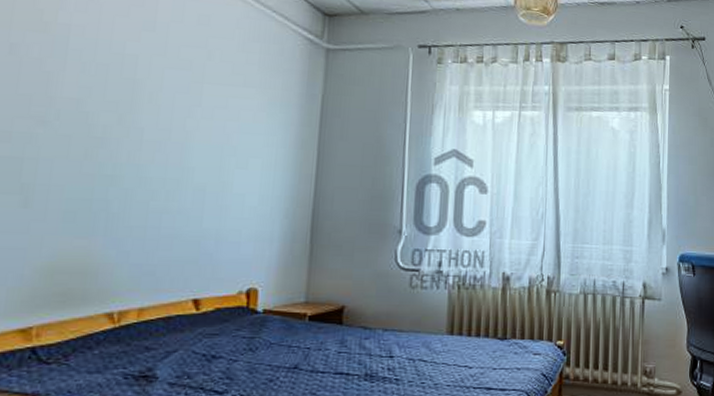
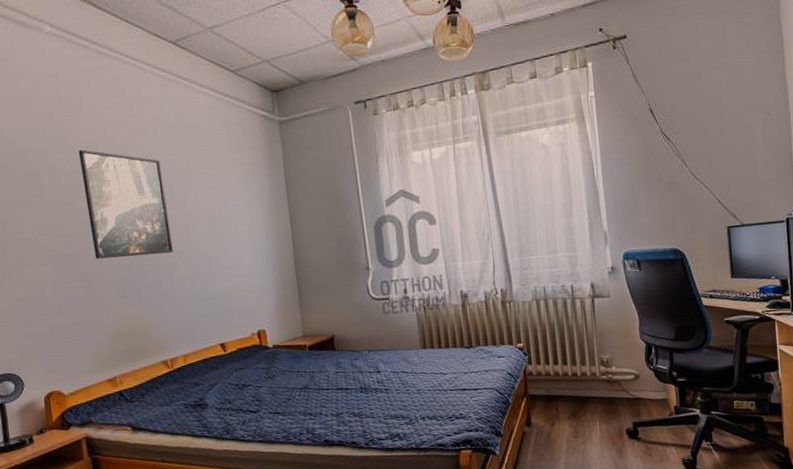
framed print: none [44,32,165,177] -> present [78,149,173,259]

